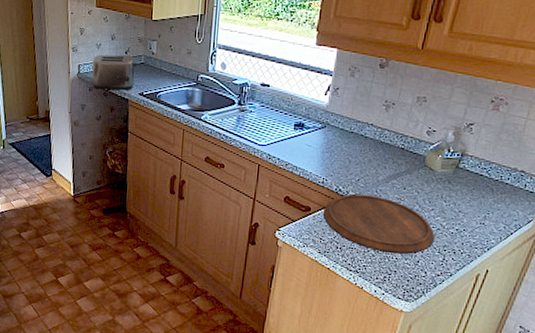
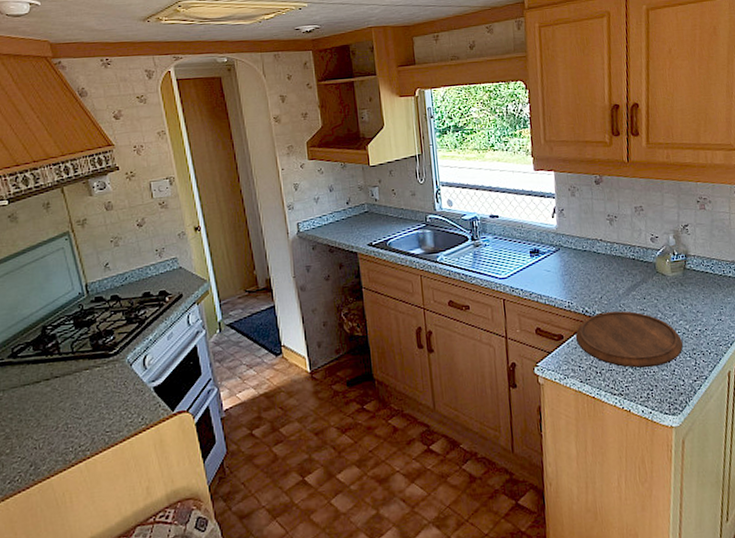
toaster: present [91,54,138,91] -> none [312,205,362,247]

